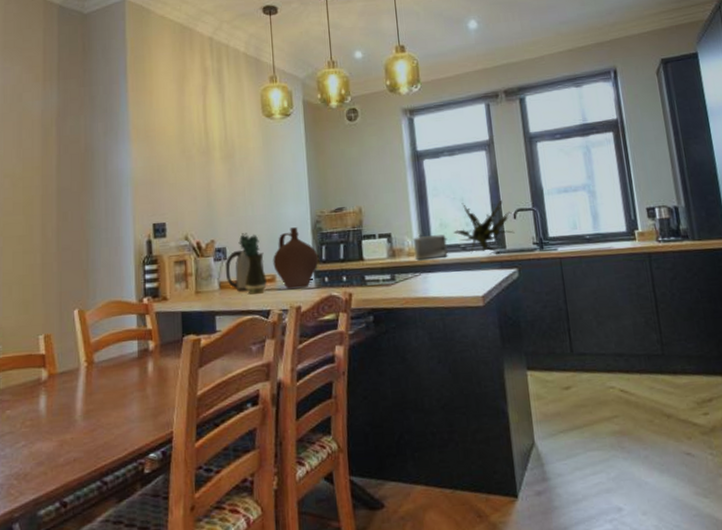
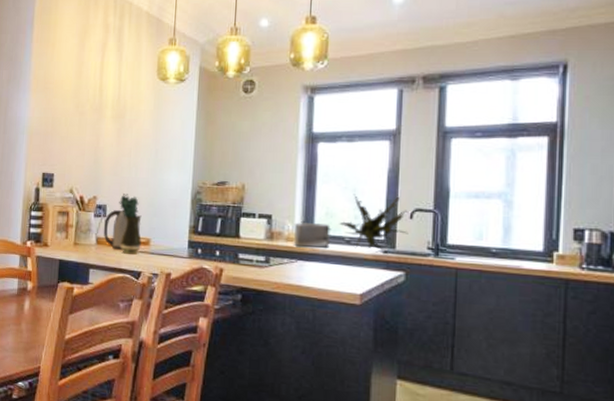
ceramic jug: present [273,227,319,290] -> none [149,195,195,257]

